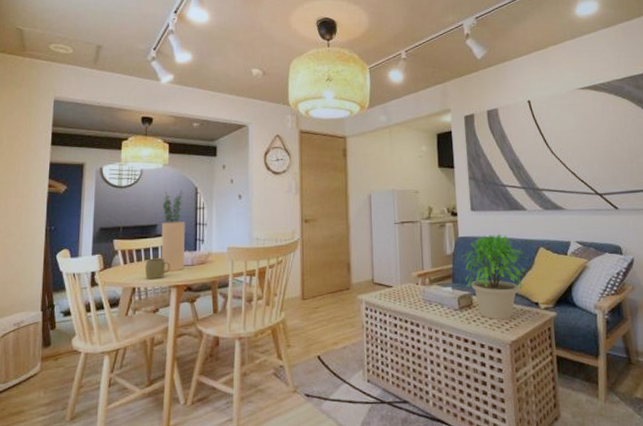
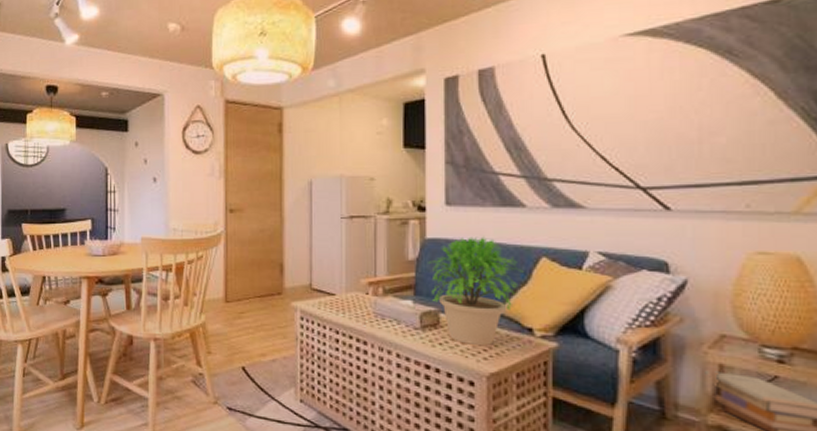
mug: present [145,258,170,279] -> none [55,246,80,268]
vase: present [161,189,185,272] -> none [70,170,96,262]

